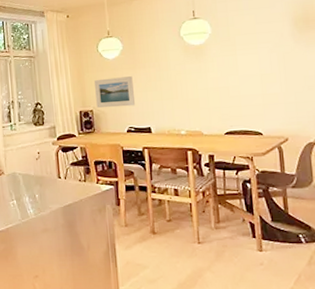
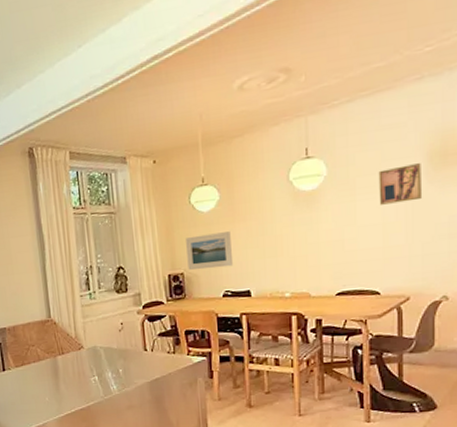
wall art: none [254,27,292,59] -> present [378,163,423,205]

